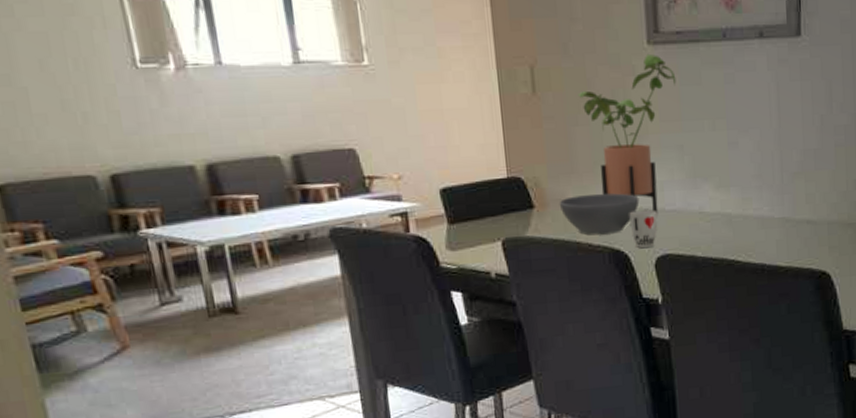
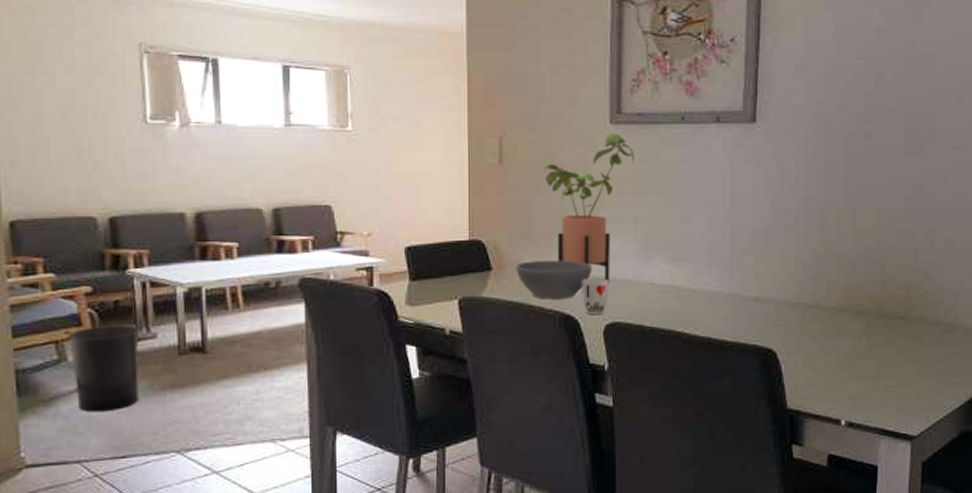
waste bin: none [84,290,172,383] -> present [68,326,139,412]

